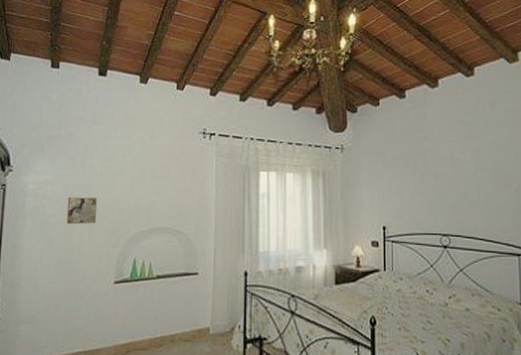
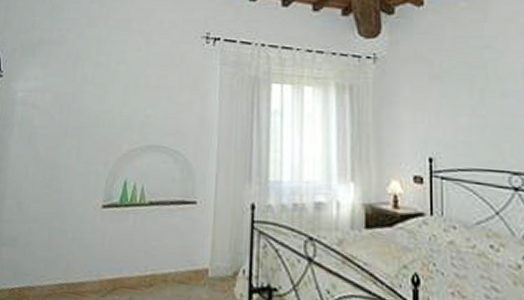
wall art: present [66,197,98,225] -> none [54,107,88,138]

